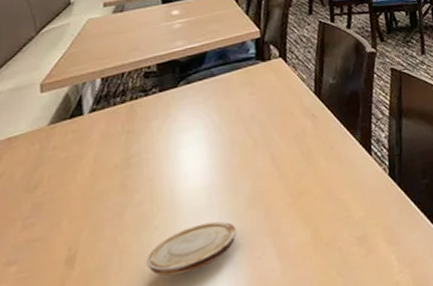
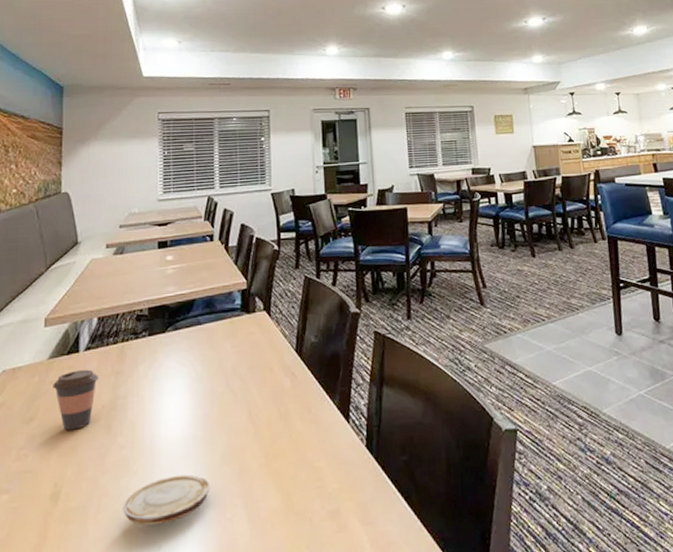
coffee cup: none [56,131,109,194] -> present [53,369,99,430]

